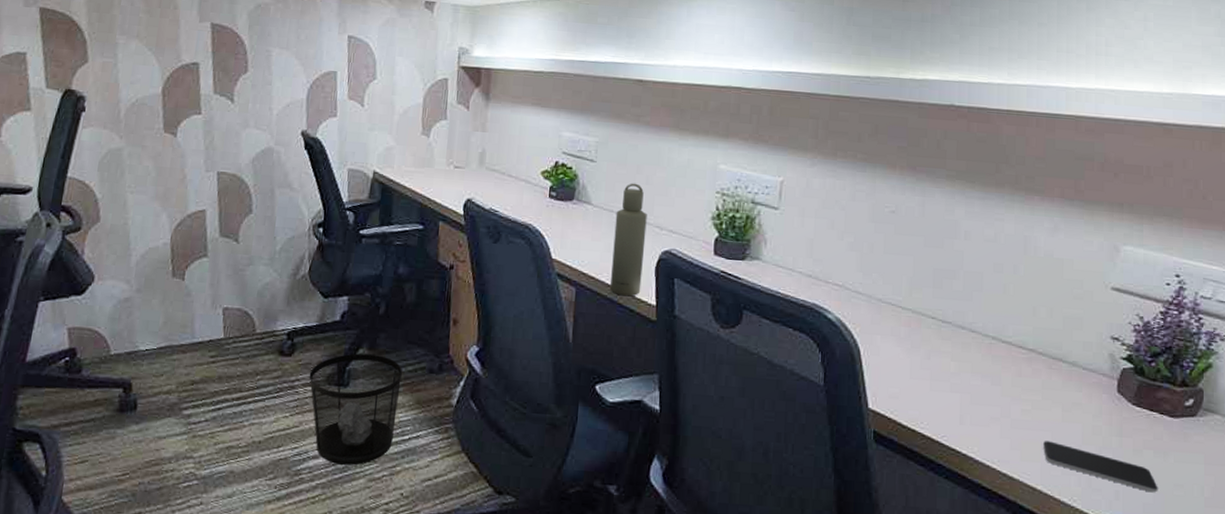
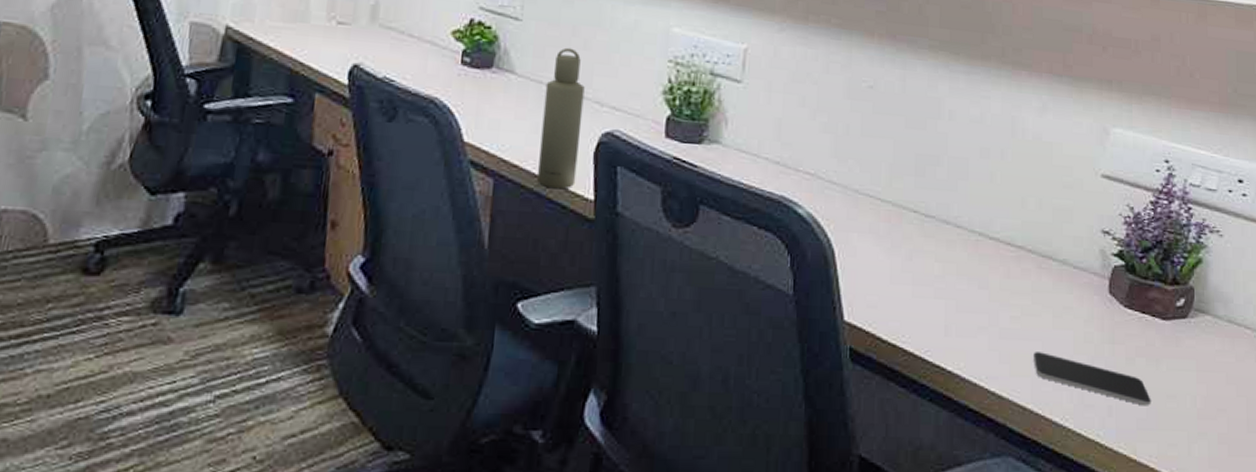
waste bin: present [309,353,403,465] -> none [124,269,261,422]

